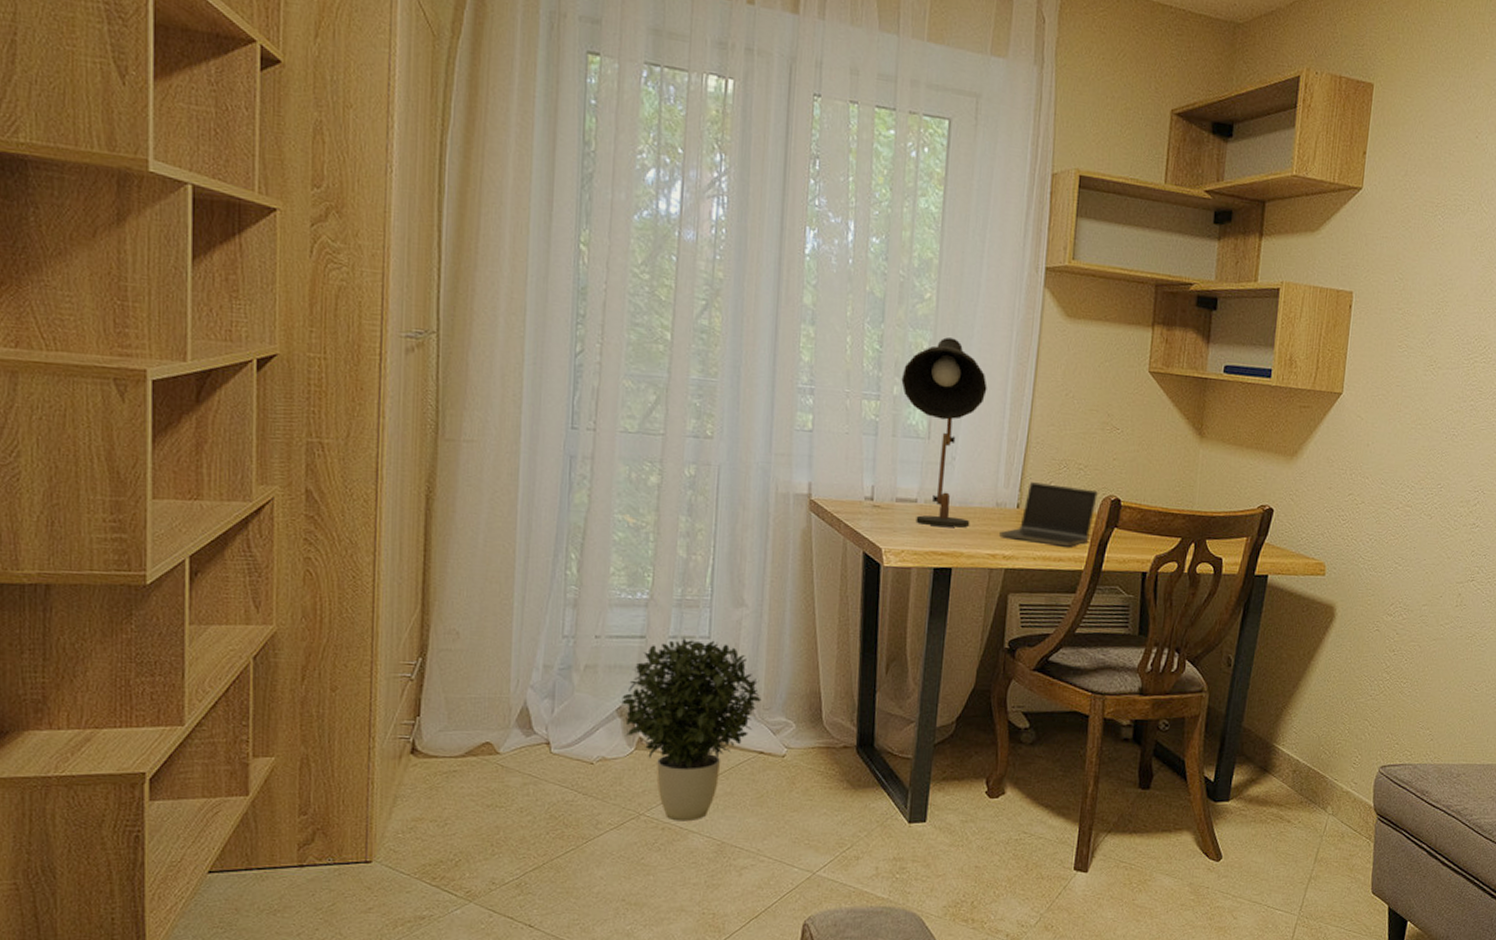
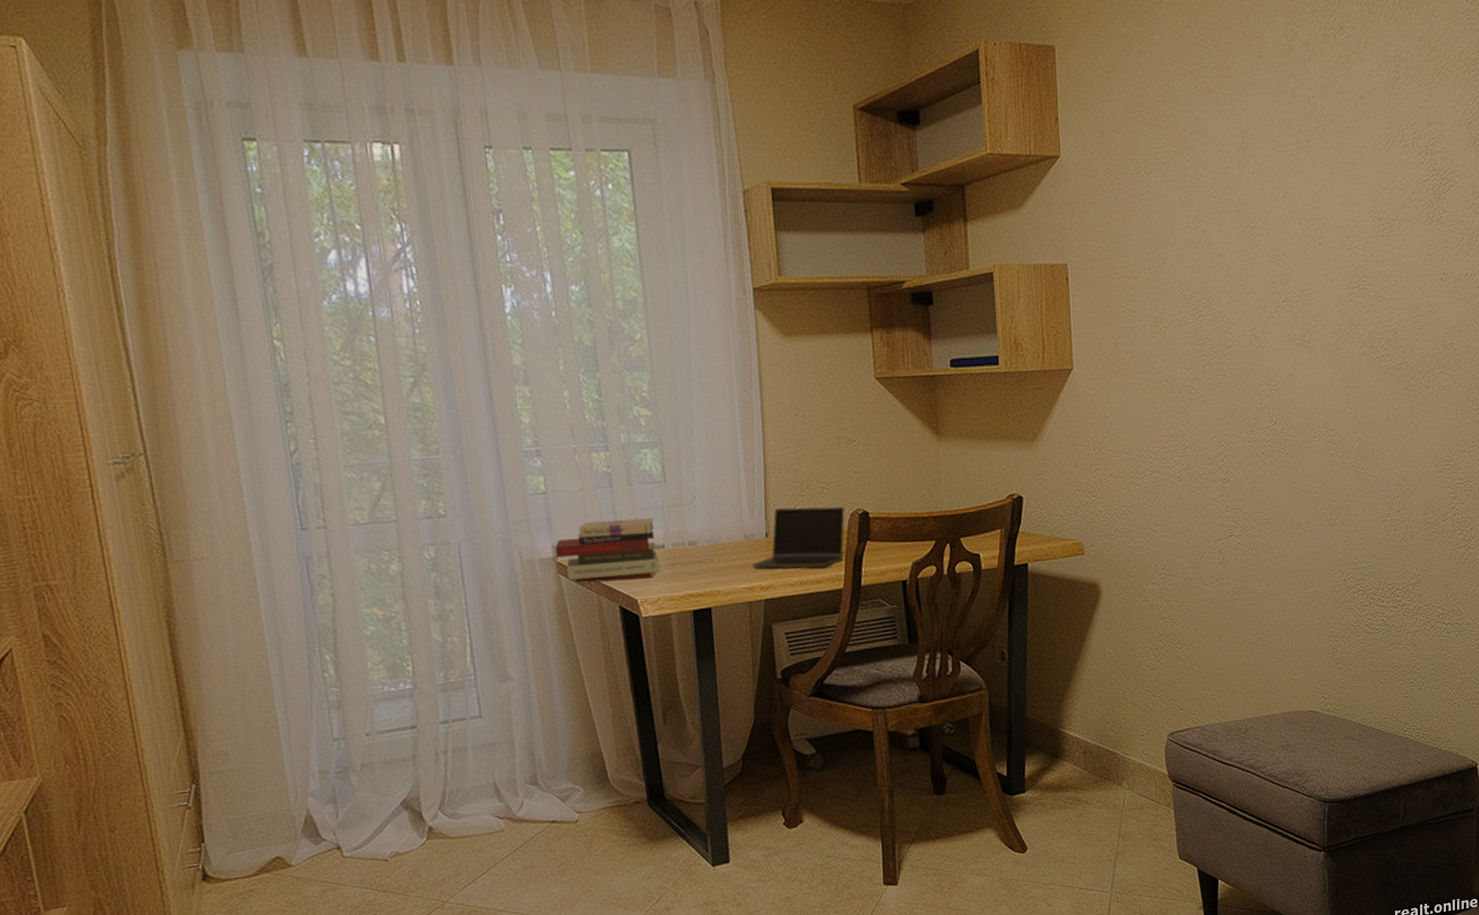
potted plant: present [621,638,762,821] -> none [404,720,544,903]
books: none [810,465,912,530] -> present [554,517,661,582]
desk lamp: present [901,337,988,528] -> none [626,376,722,569]

